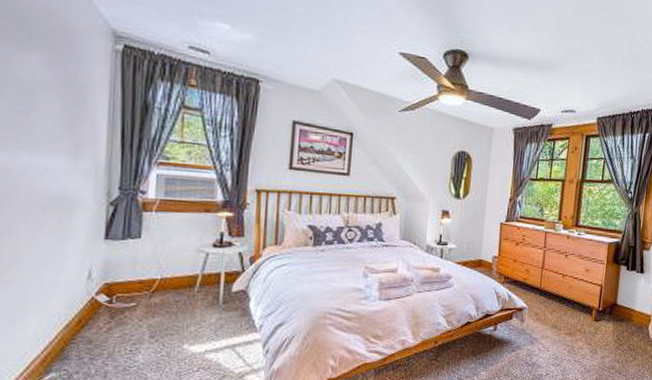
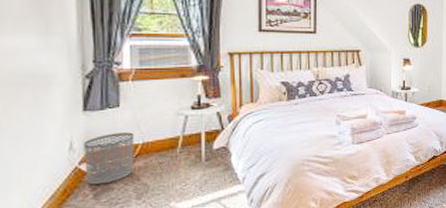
waste bin: none [101,265,154,318] -> present [83,132,135,185]

